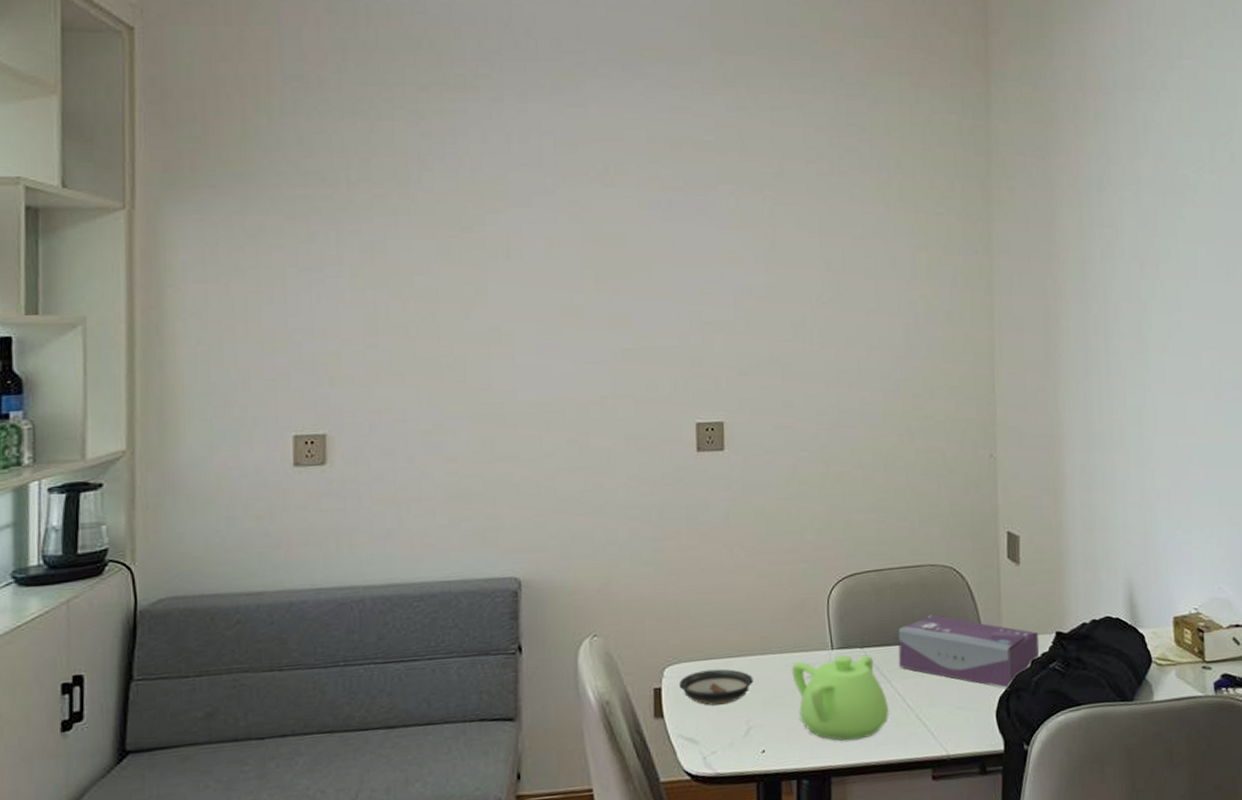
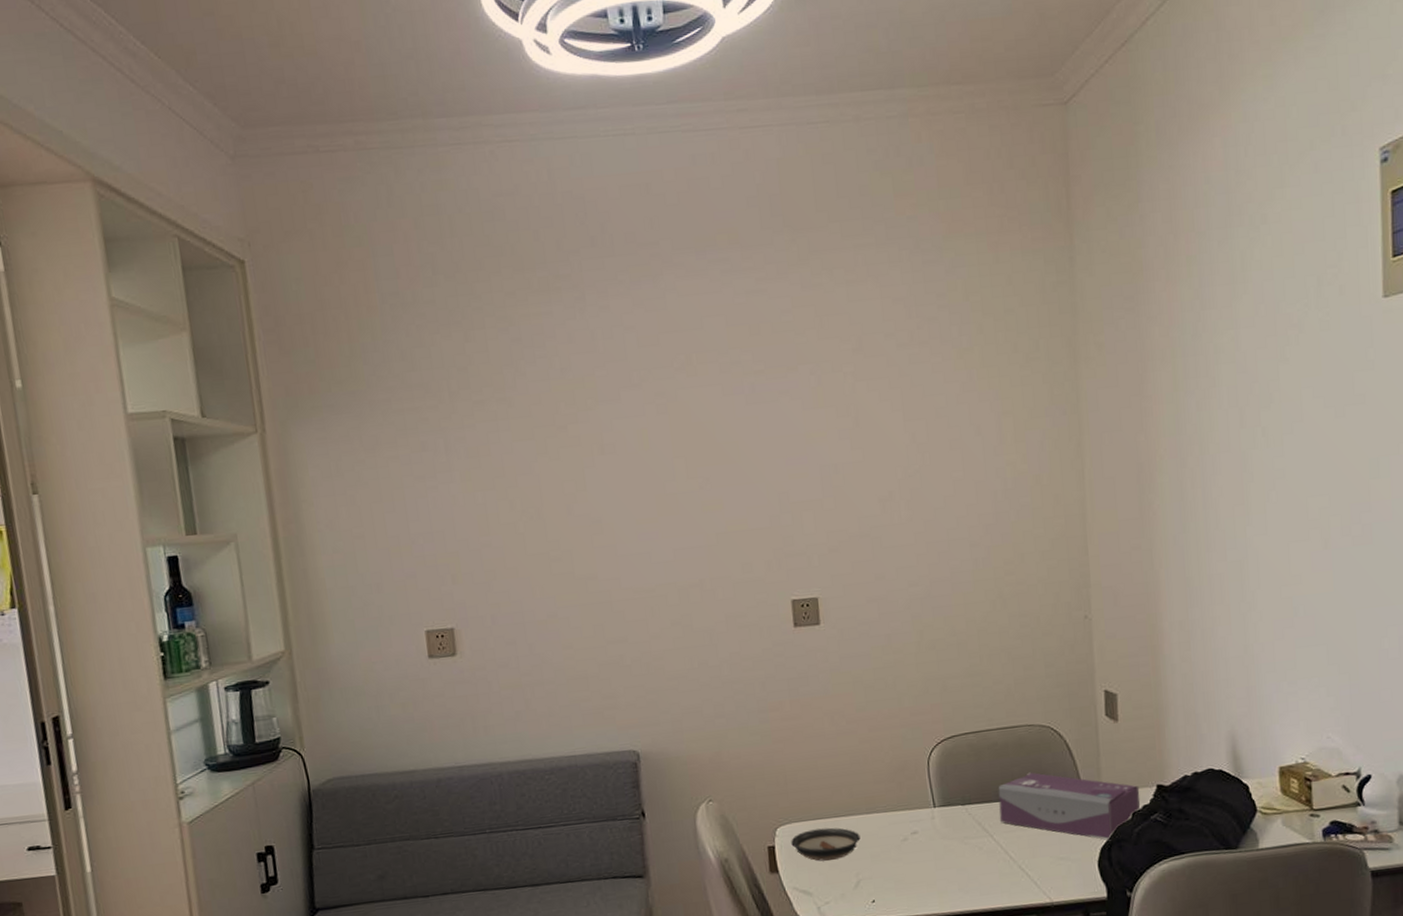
teapot: present [791,654,888,741] -> none [895,811,992,891]

